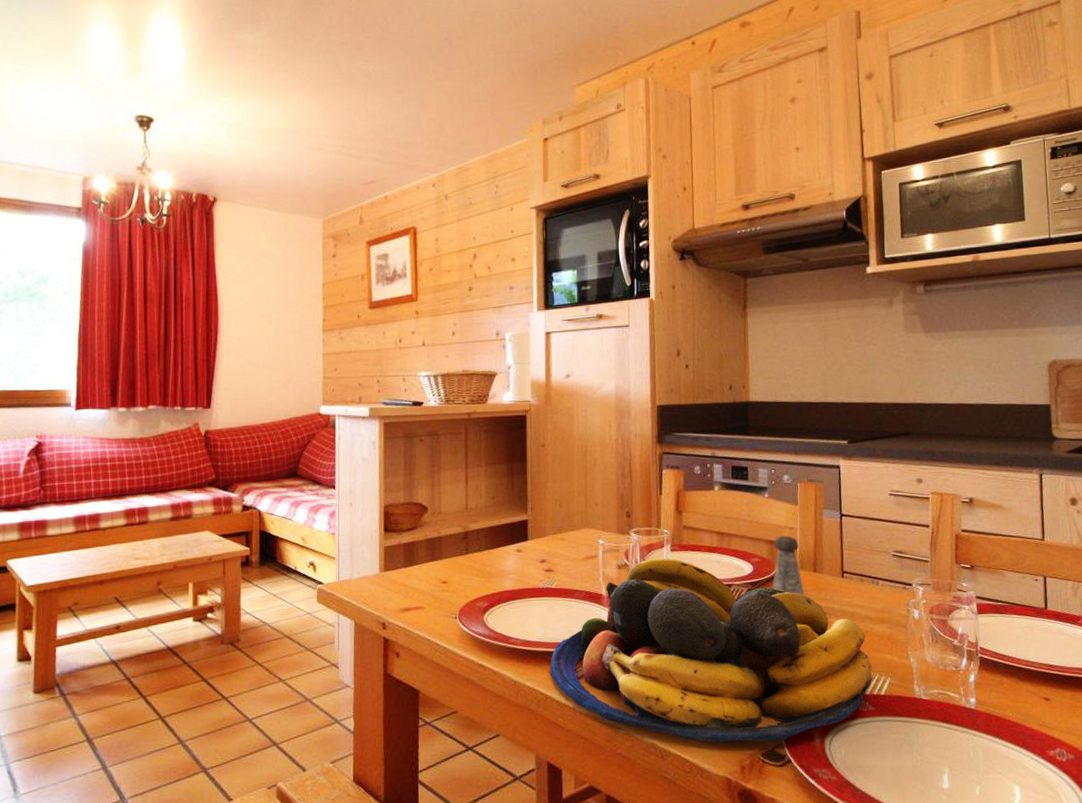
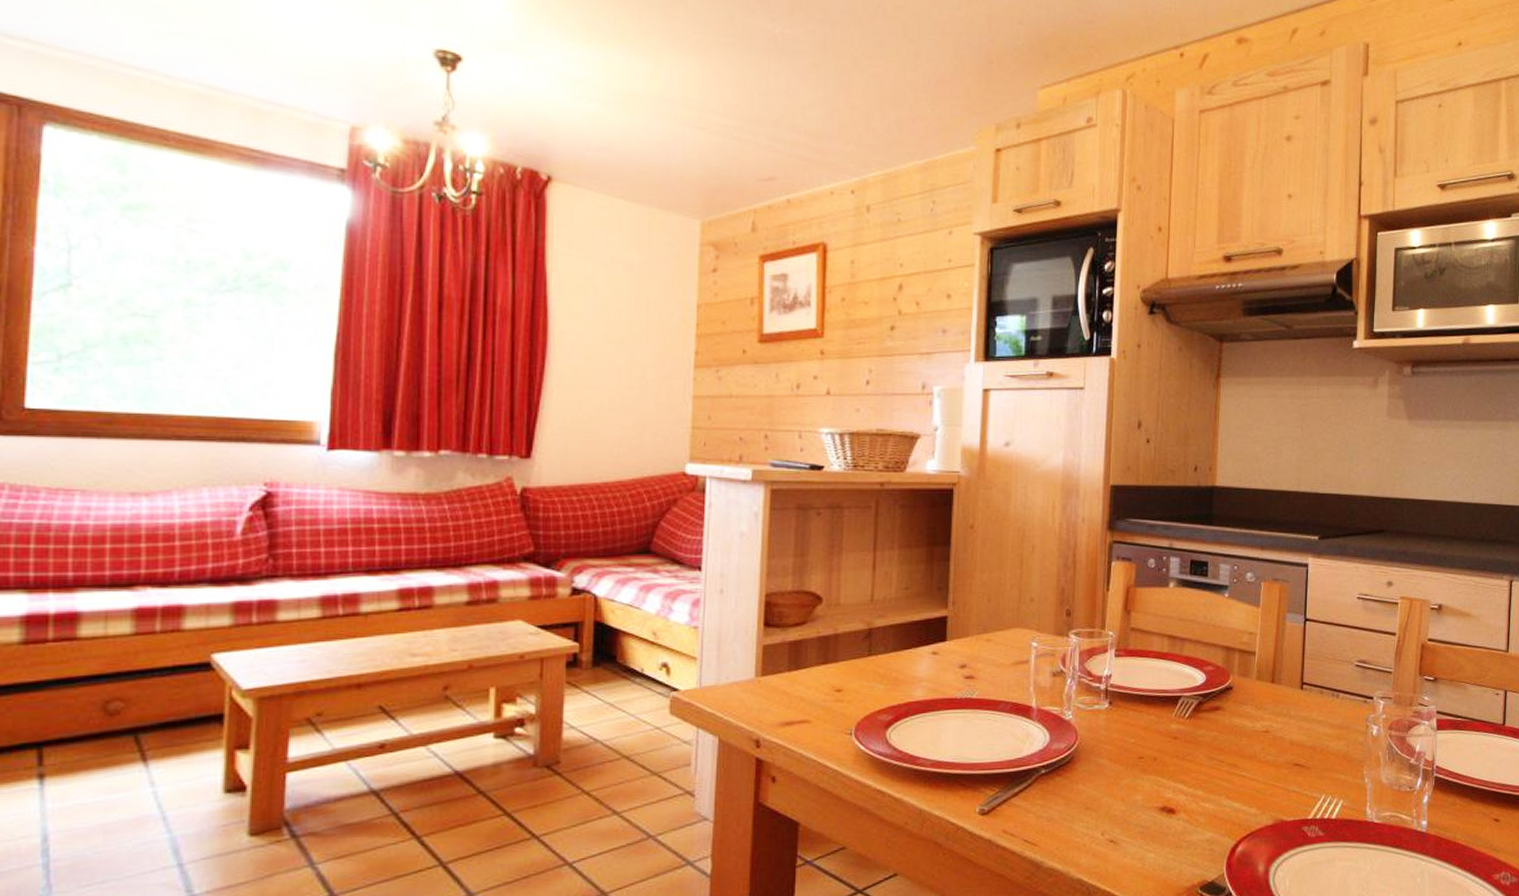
fruit bowl: present [550,558,873,743] -> none [964,664,1325,876]
salt shaker: present [772,535,805,595] -> none [1225,641,1260,709]

